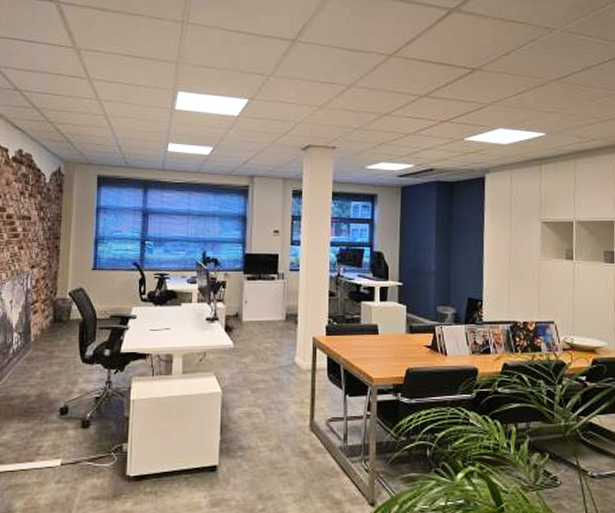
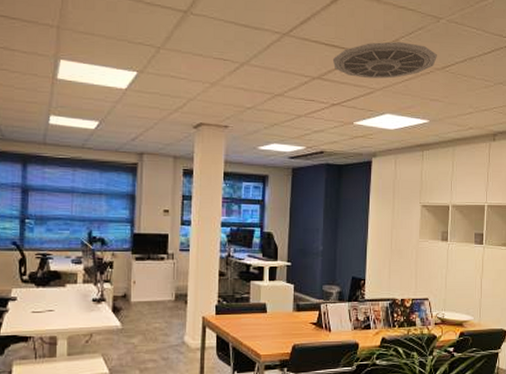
ceiling vent: none [440,56,552,94] -> present [332,41,437,79]

